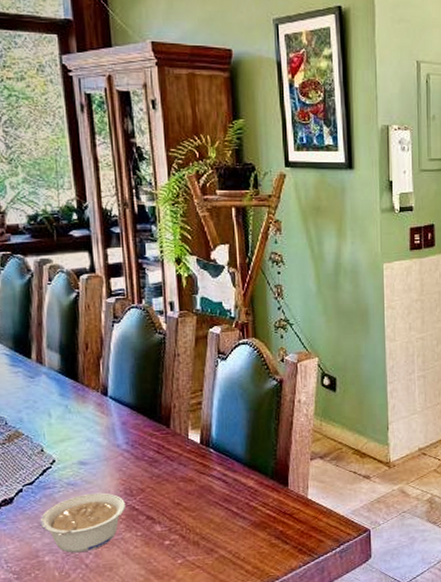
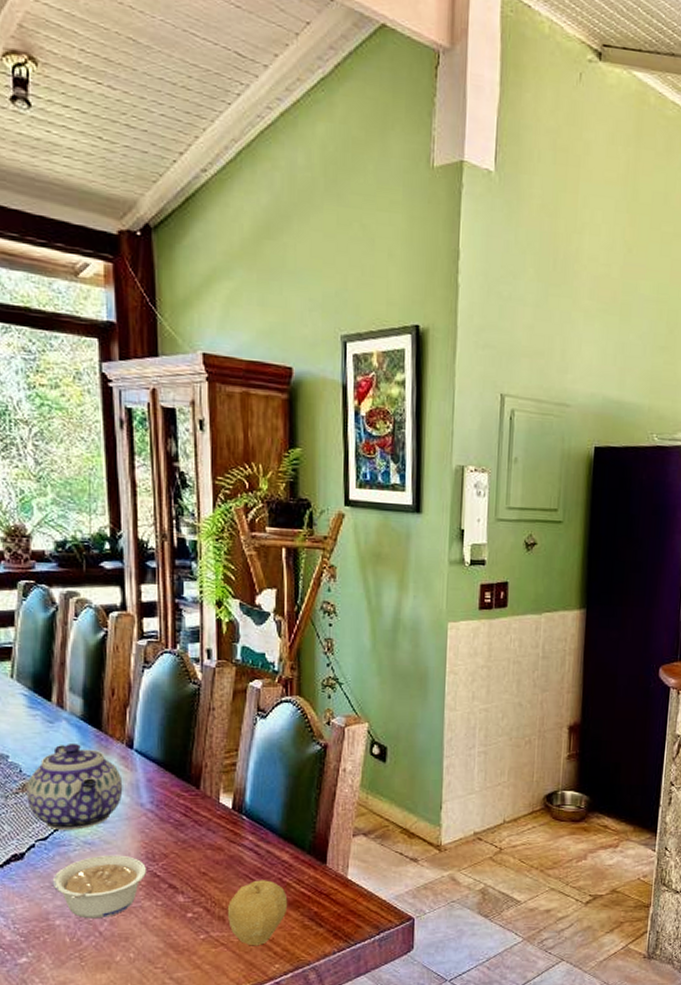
teapot: none [12,394,101,474] -> present [27,742,123,830]
fruit: none [200,505,256,566] -> present [227,880,288,946]

